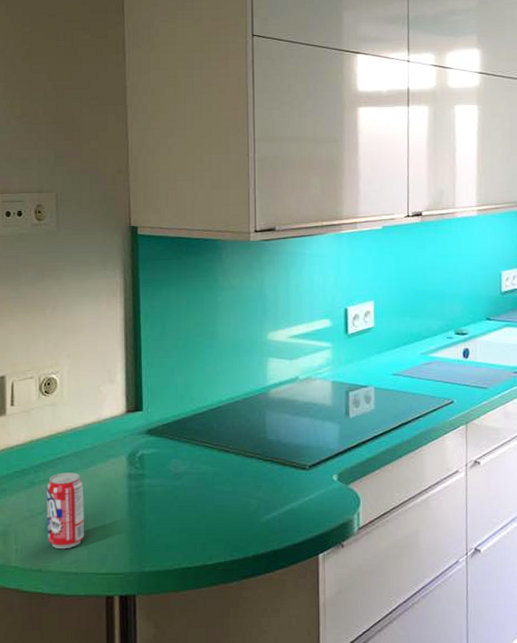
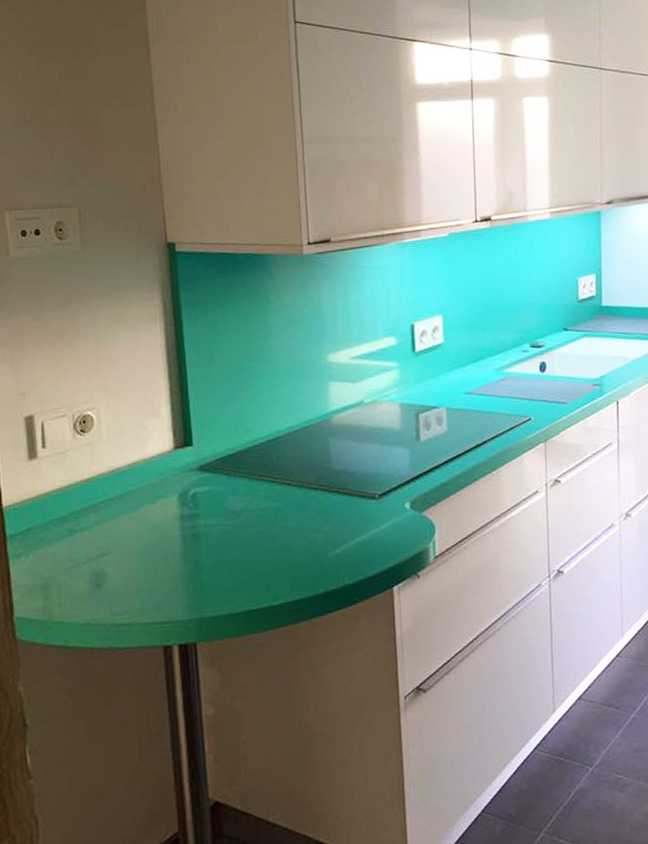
beverage can: present [46,472,84,549] -> none [89,516,135,600]

